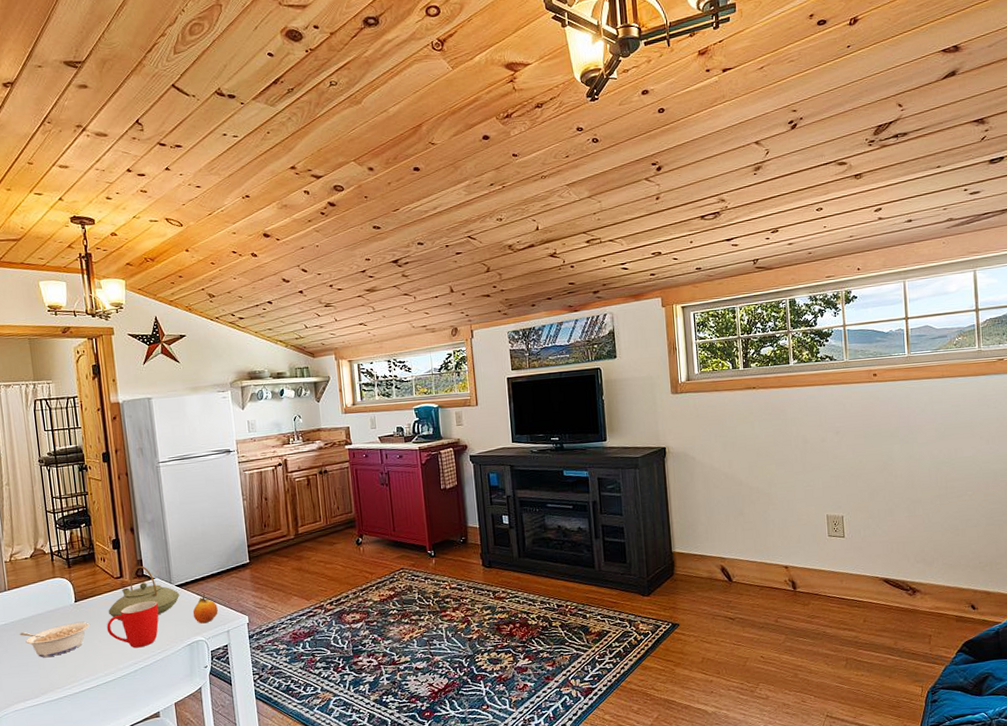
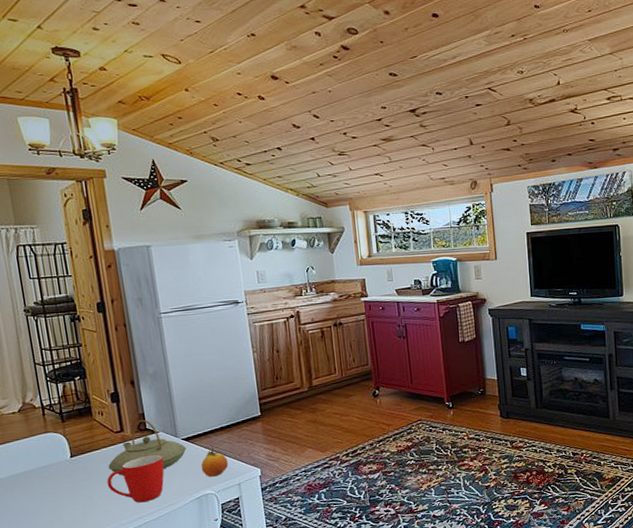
legume: present [19,622,90,657] -> none [8,477,88,515]

